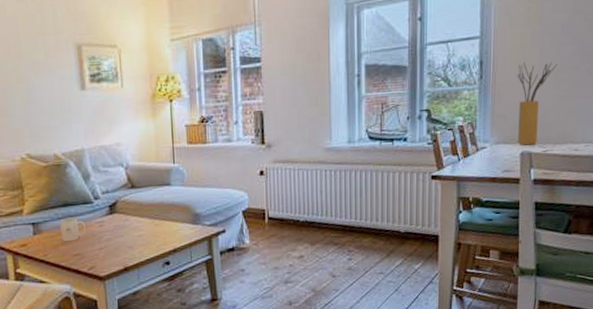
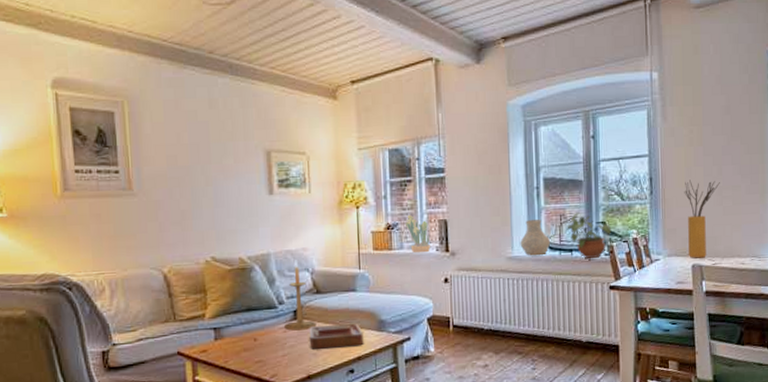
mug: present [60,217,87,242] -> none [242,322,270,348]
candlestick: none [100,155,132,226] -> present [284,260,317,332]
decorative tray: none [124,216,179,243] -> present [309,323,364,349]
potted flower: none [219,106,245,146] -> present [404,214,430,254]
vase: none [339,108,371,147] -> present [520,219,551,256]
potted plant: none [387,100,436,149] -> present [565,213,612,259]

